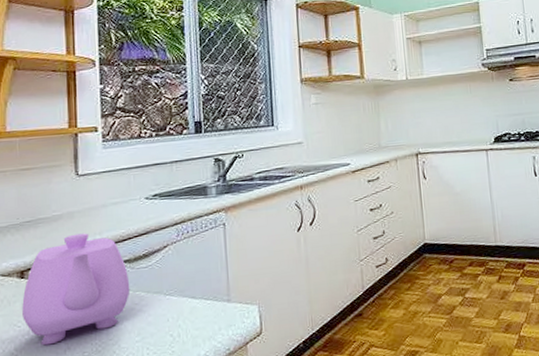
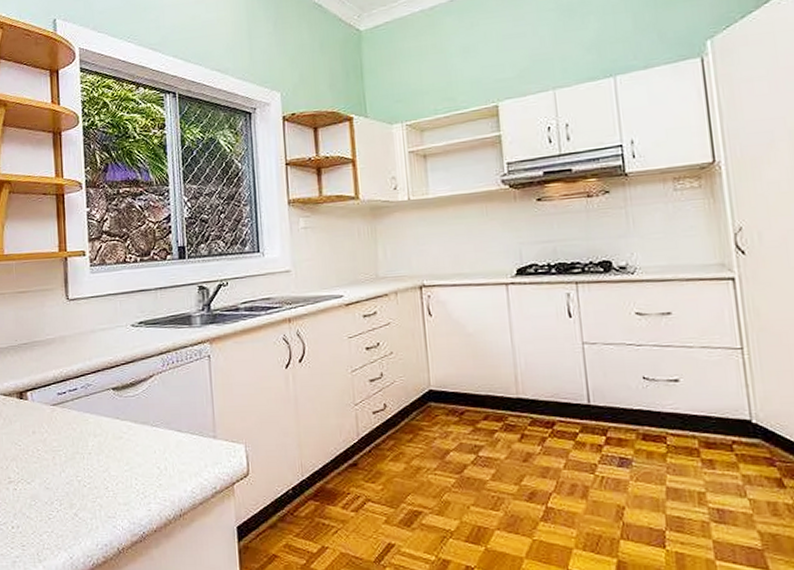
teapot: present [22,233,130,346] -> none [21,358,119,466]

